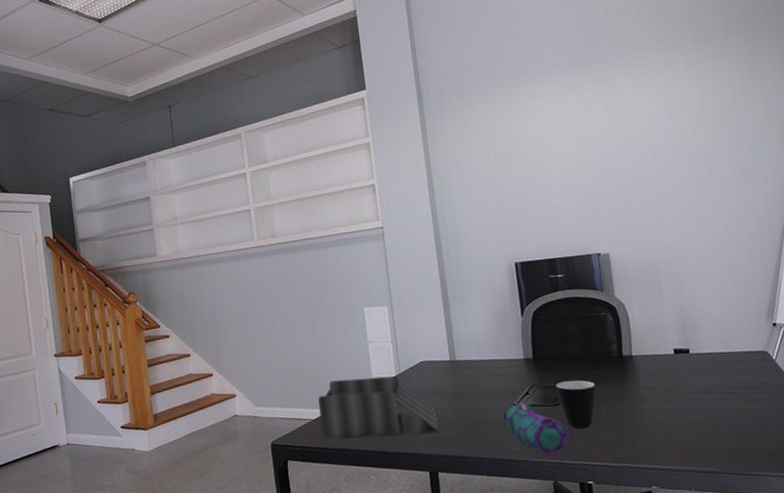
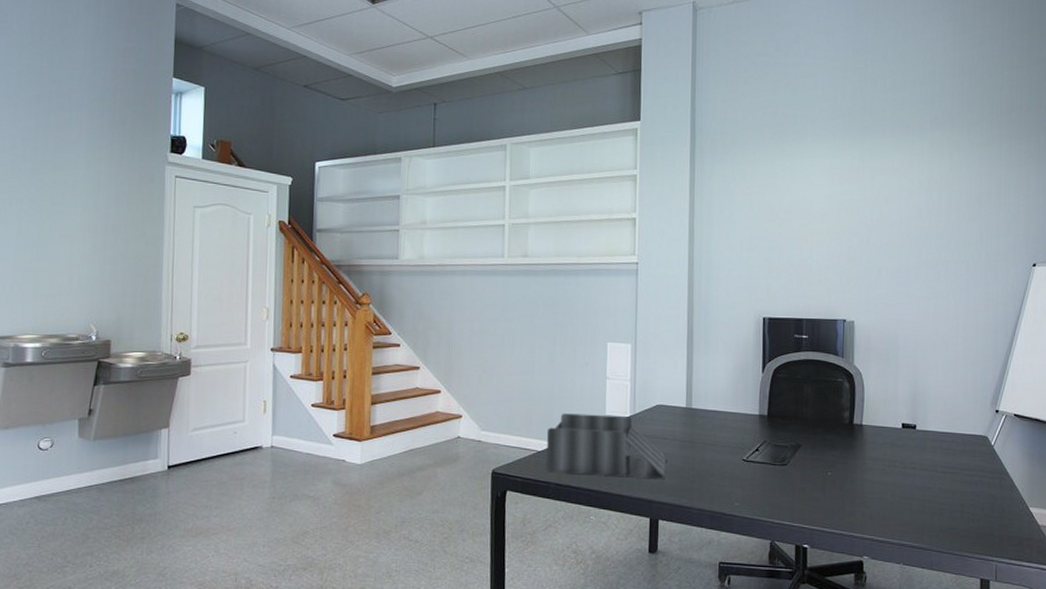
pencil case: present [501,402,569,456] -> none [729,458,792,516]
mug: present [556,380,596,430] -> none [786,442,823,492]

